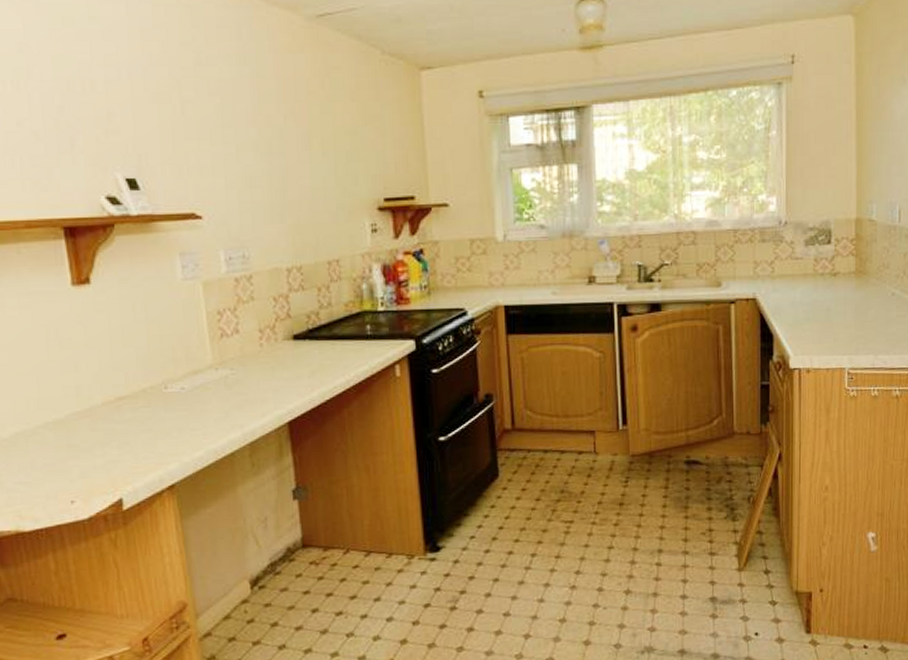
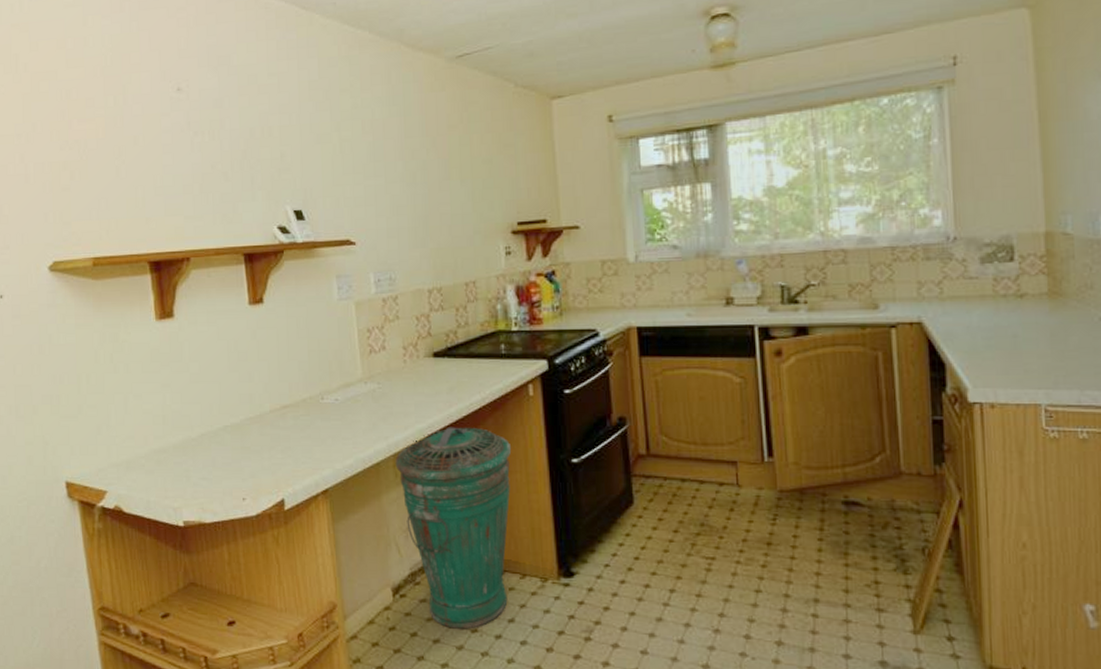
trash can: none [251,411,377,614] -> present [395,427,511,629]

